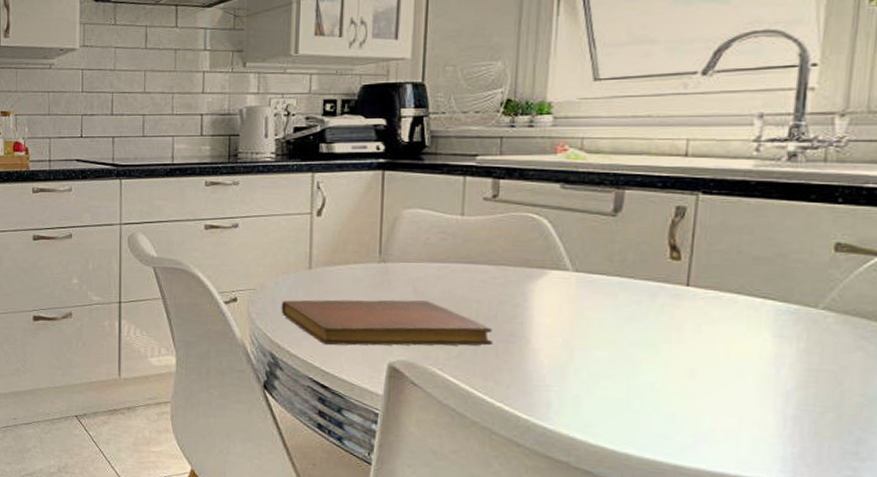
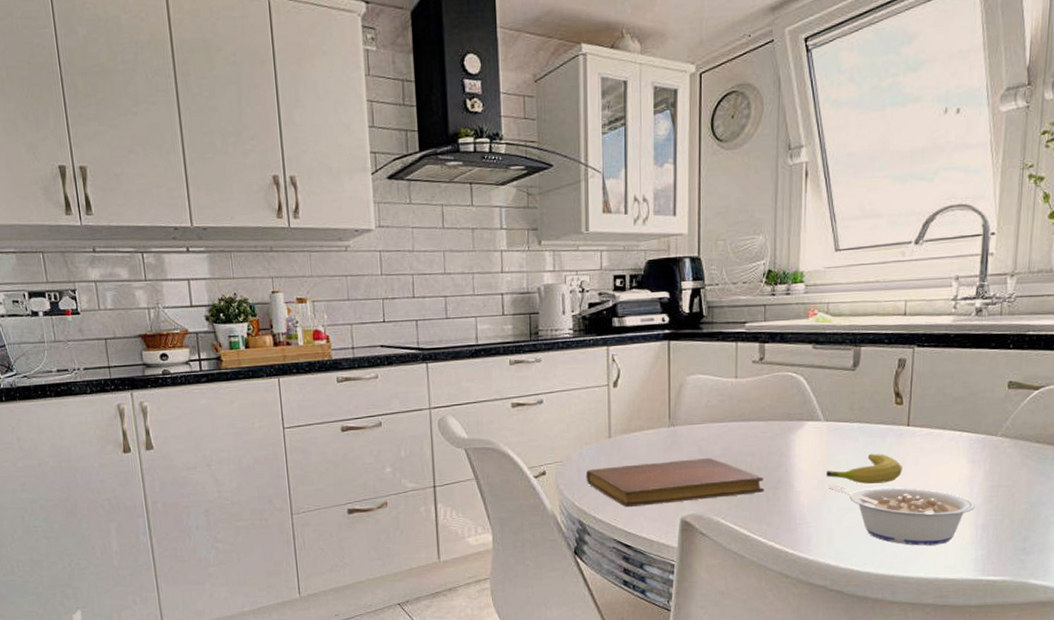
fruit: none [574,313,680,350] -> present [826,453,903,484]
legume: none [575,344,783,434] -> present [827,484,975,546]

